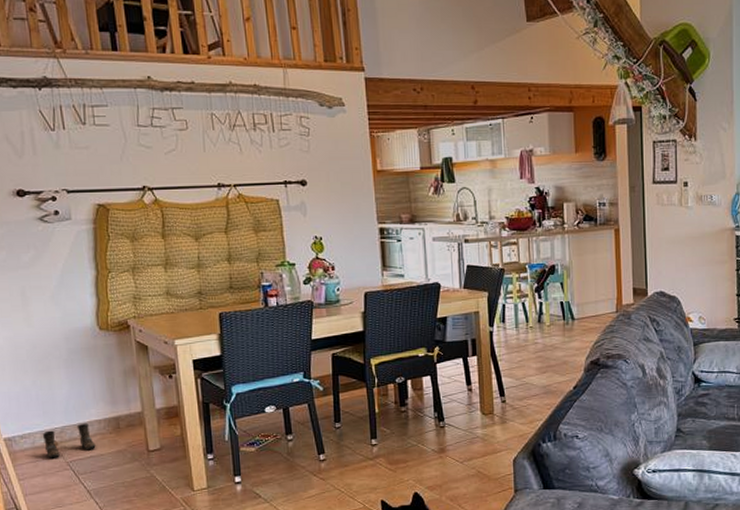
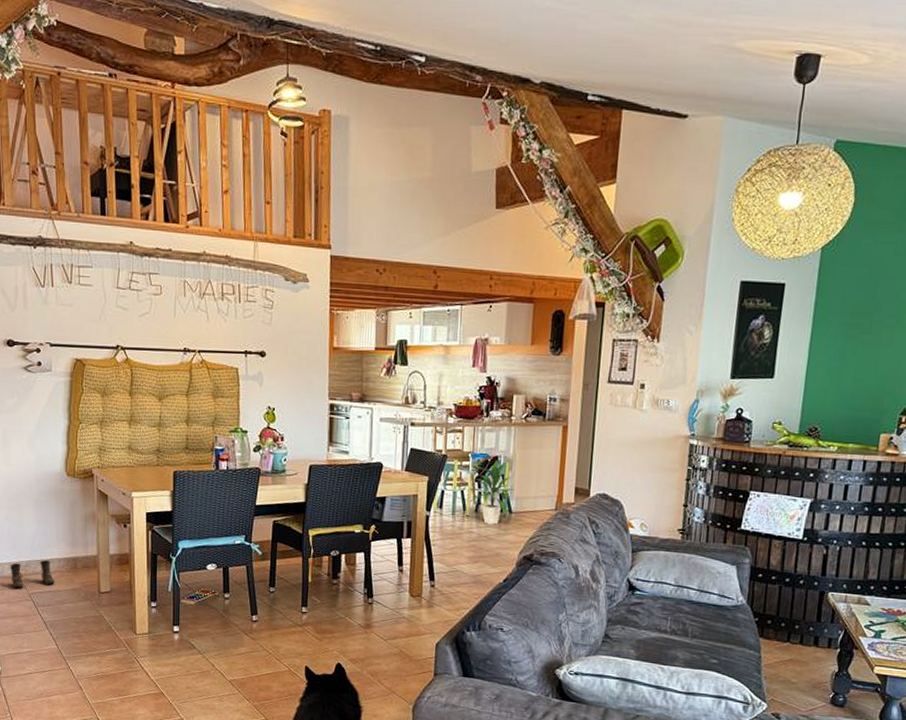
indoor plant: none [527,268,576,333] -> present [466,460,516,525]

